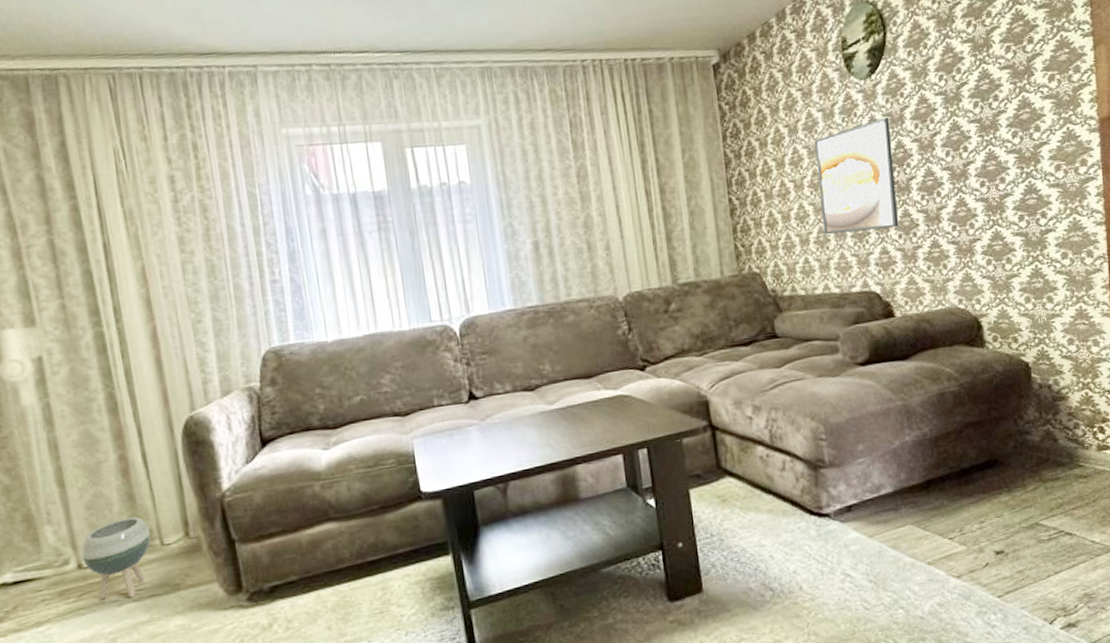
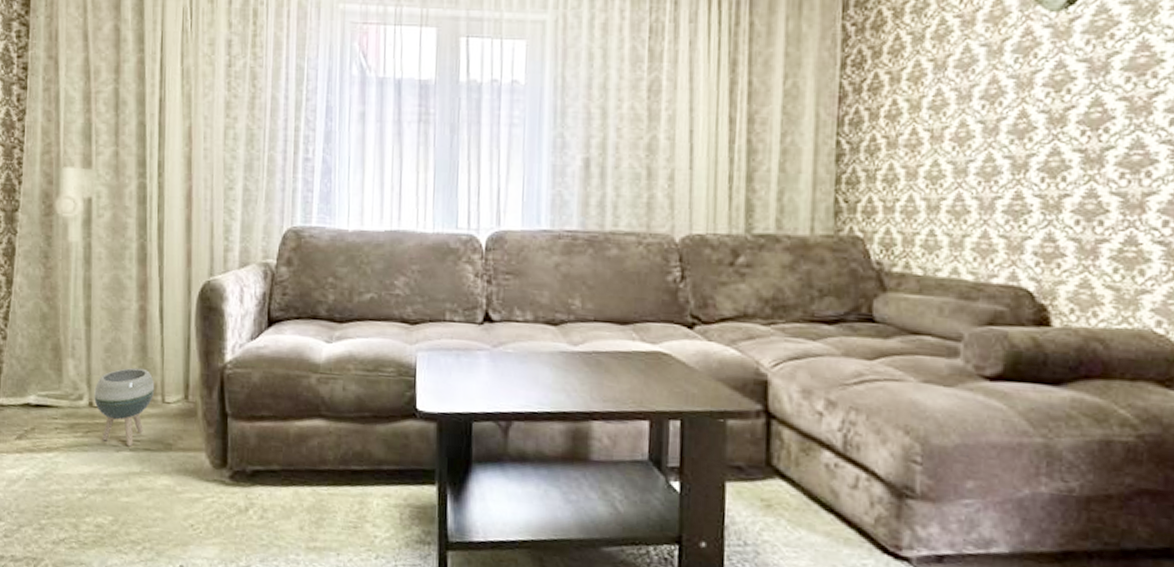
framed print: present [815,117,899,235] -> none [963,63,1087,210]

